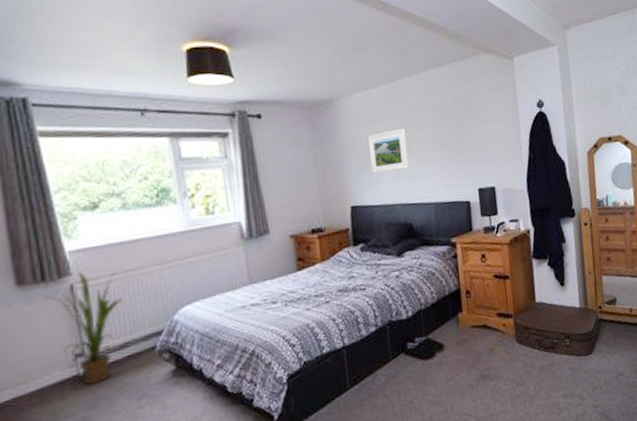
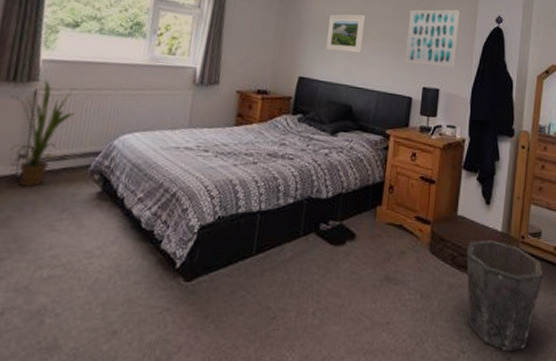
wall art: none [449,103,506,168] -> present [405,9,461,69]
waste bin: none [550,316,624,411] -> present [466,239,543,352]

